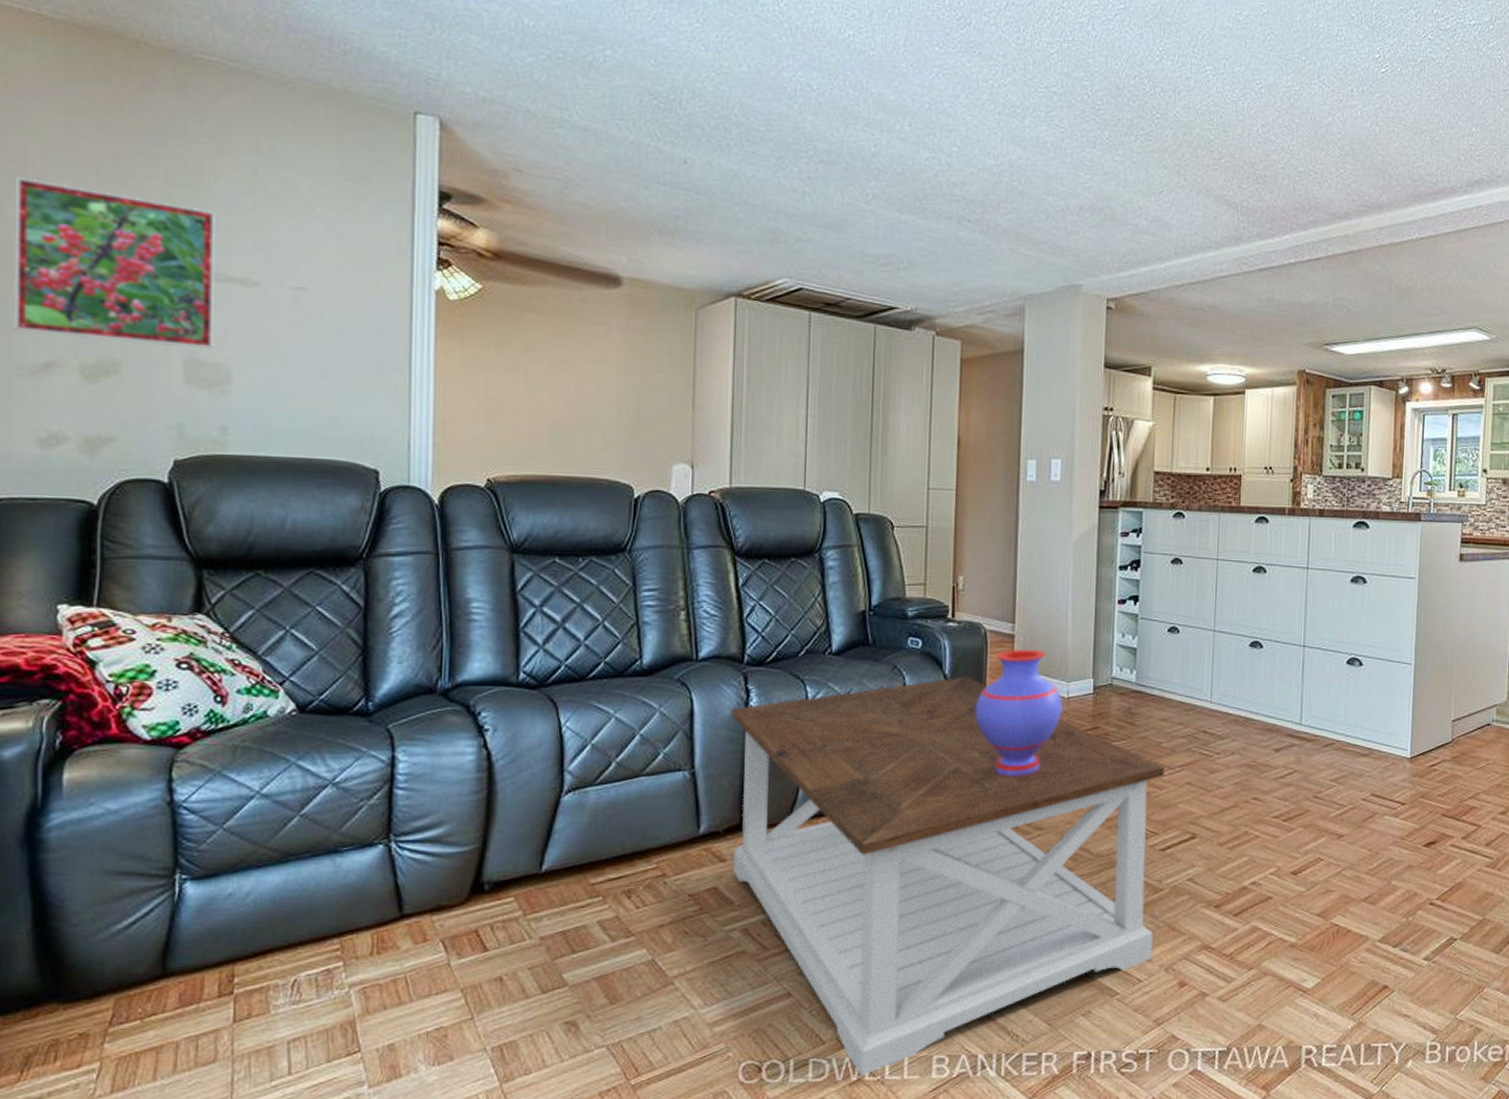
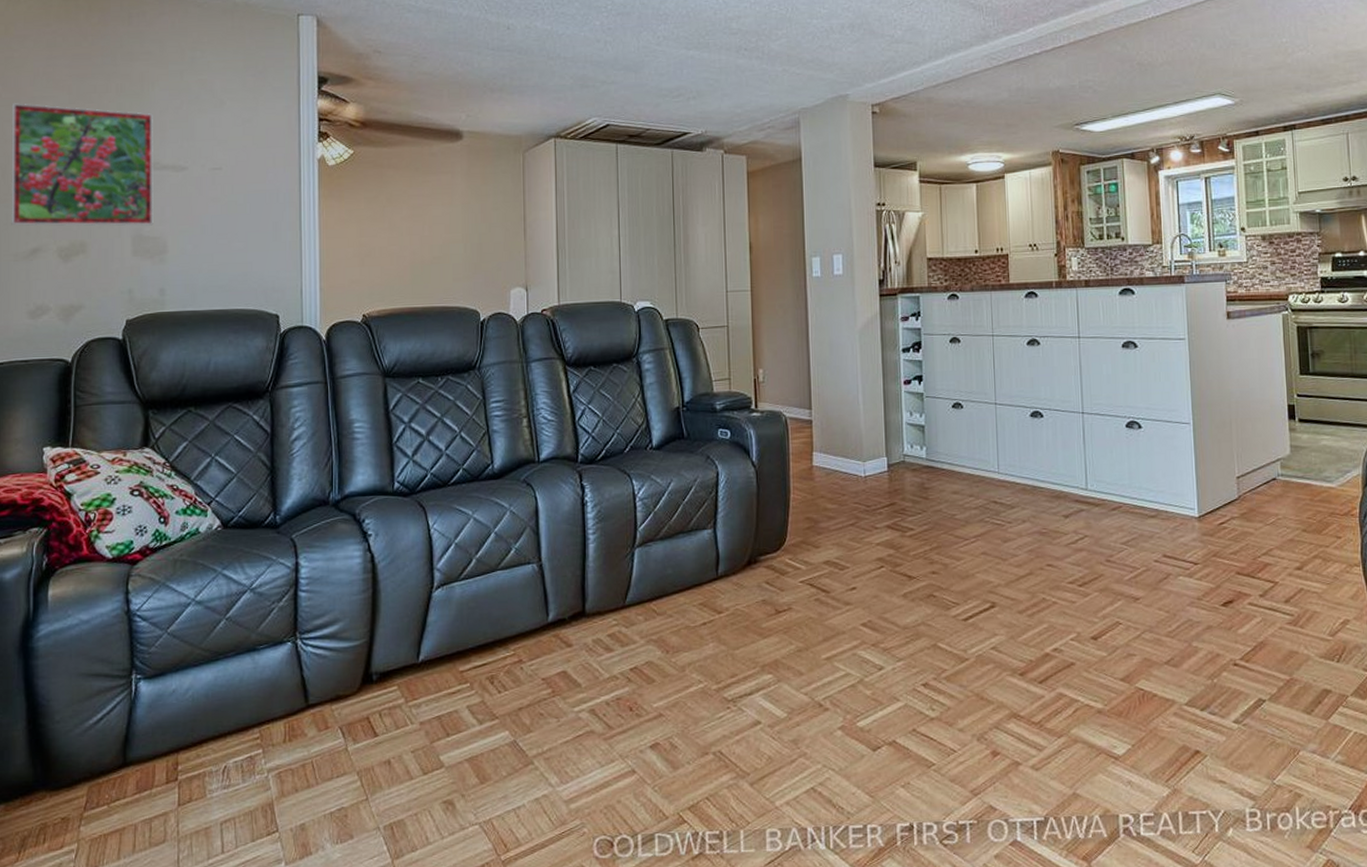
coffee table: present [731,676,1165,1077] -> none [570,462,965,851]
vase: present [975,649,1062,777] -> none [782,432,861,555]

